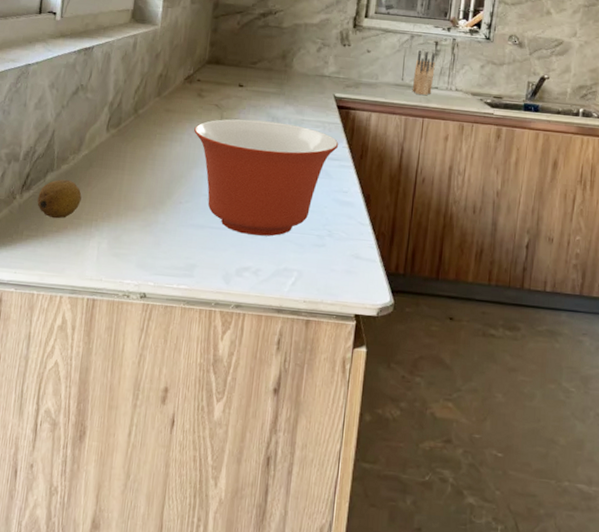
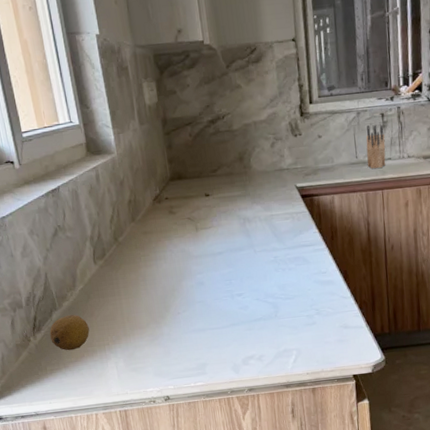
mixing bowl: present [194,119,339,237] -> none [174,221,310,329]

